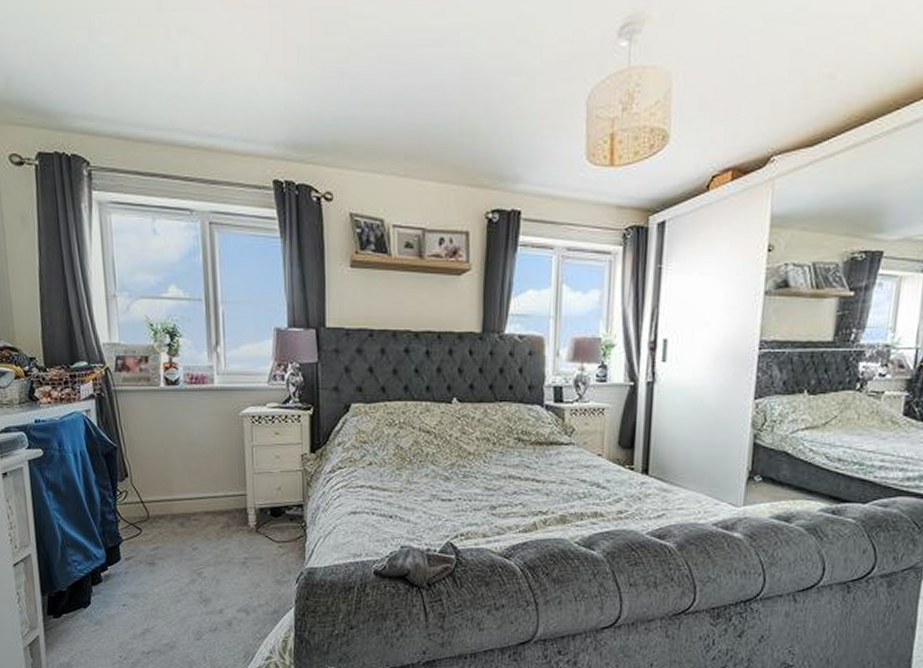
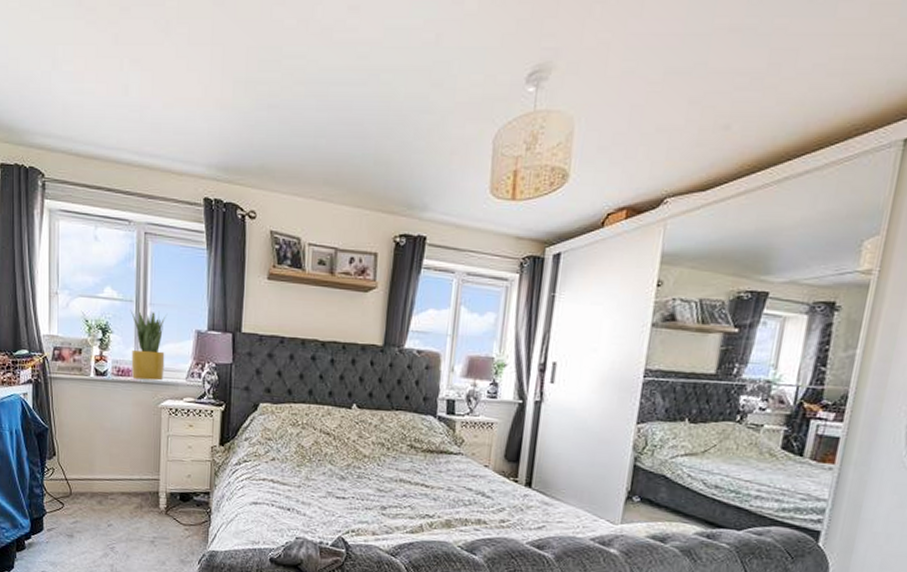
planter: none [199,309,243,388] -> present [130,310,166,381]

